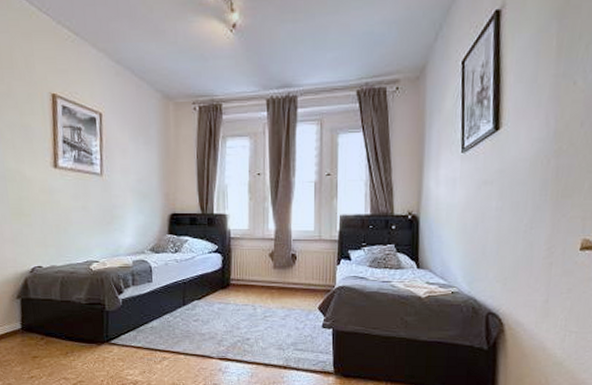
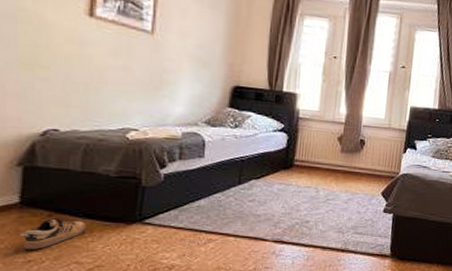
shoe: none [24,341,68,367] -> present [20,218,86,250]

